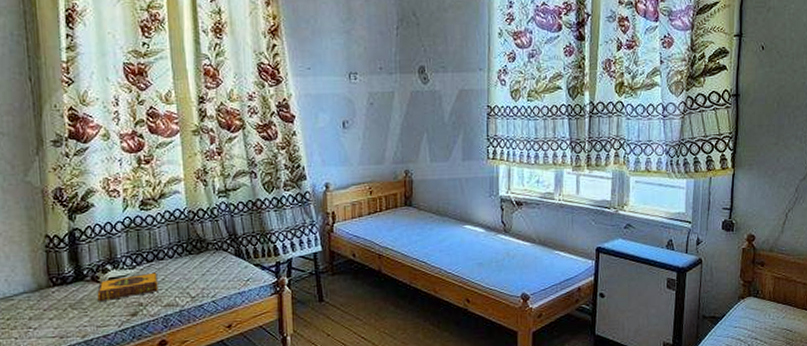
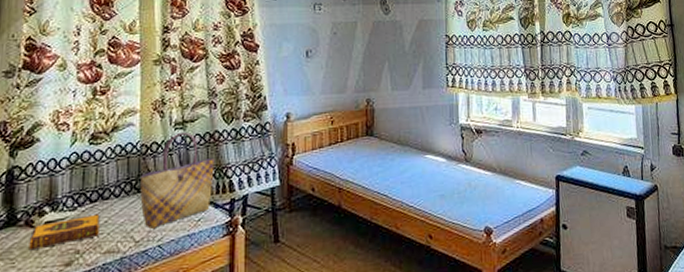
tote bag: none [191,199,259,286] -> present [140,132,215,229]

